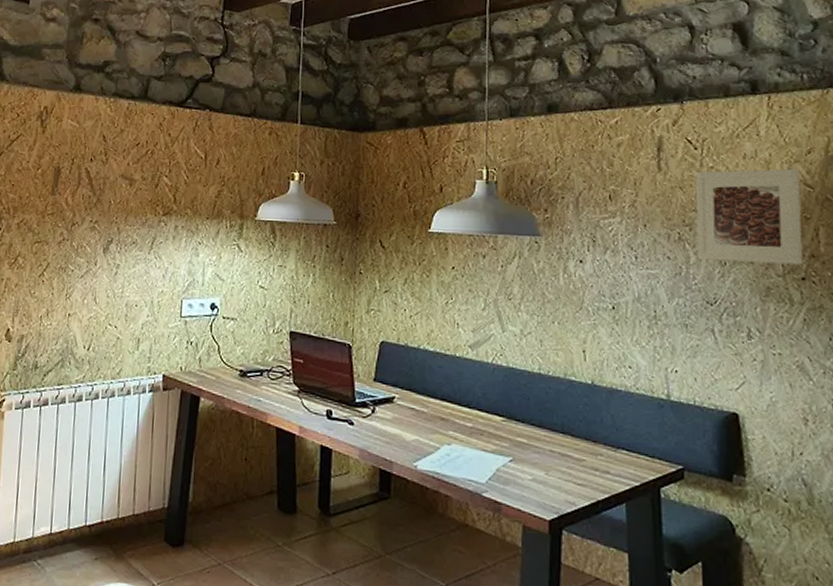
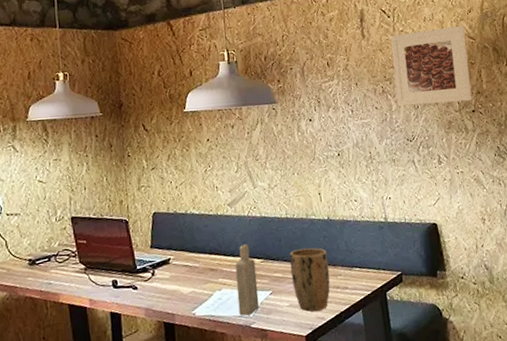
bottle: none [469,396,495,481] -> present [235,244,260,316]
plant pot: none [538,413,588,493] -> present [289,248,330,312]

